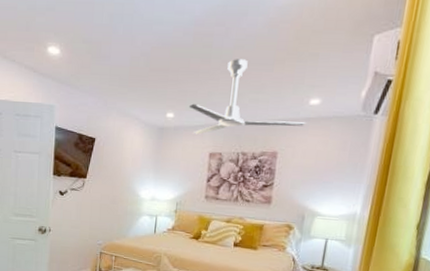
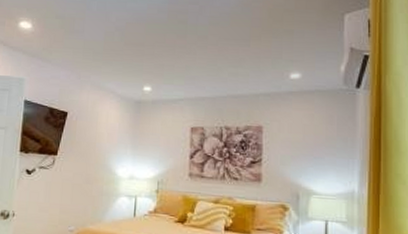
ceiling fan: present [188,59,306,135] -> none [166,34,288,109]

